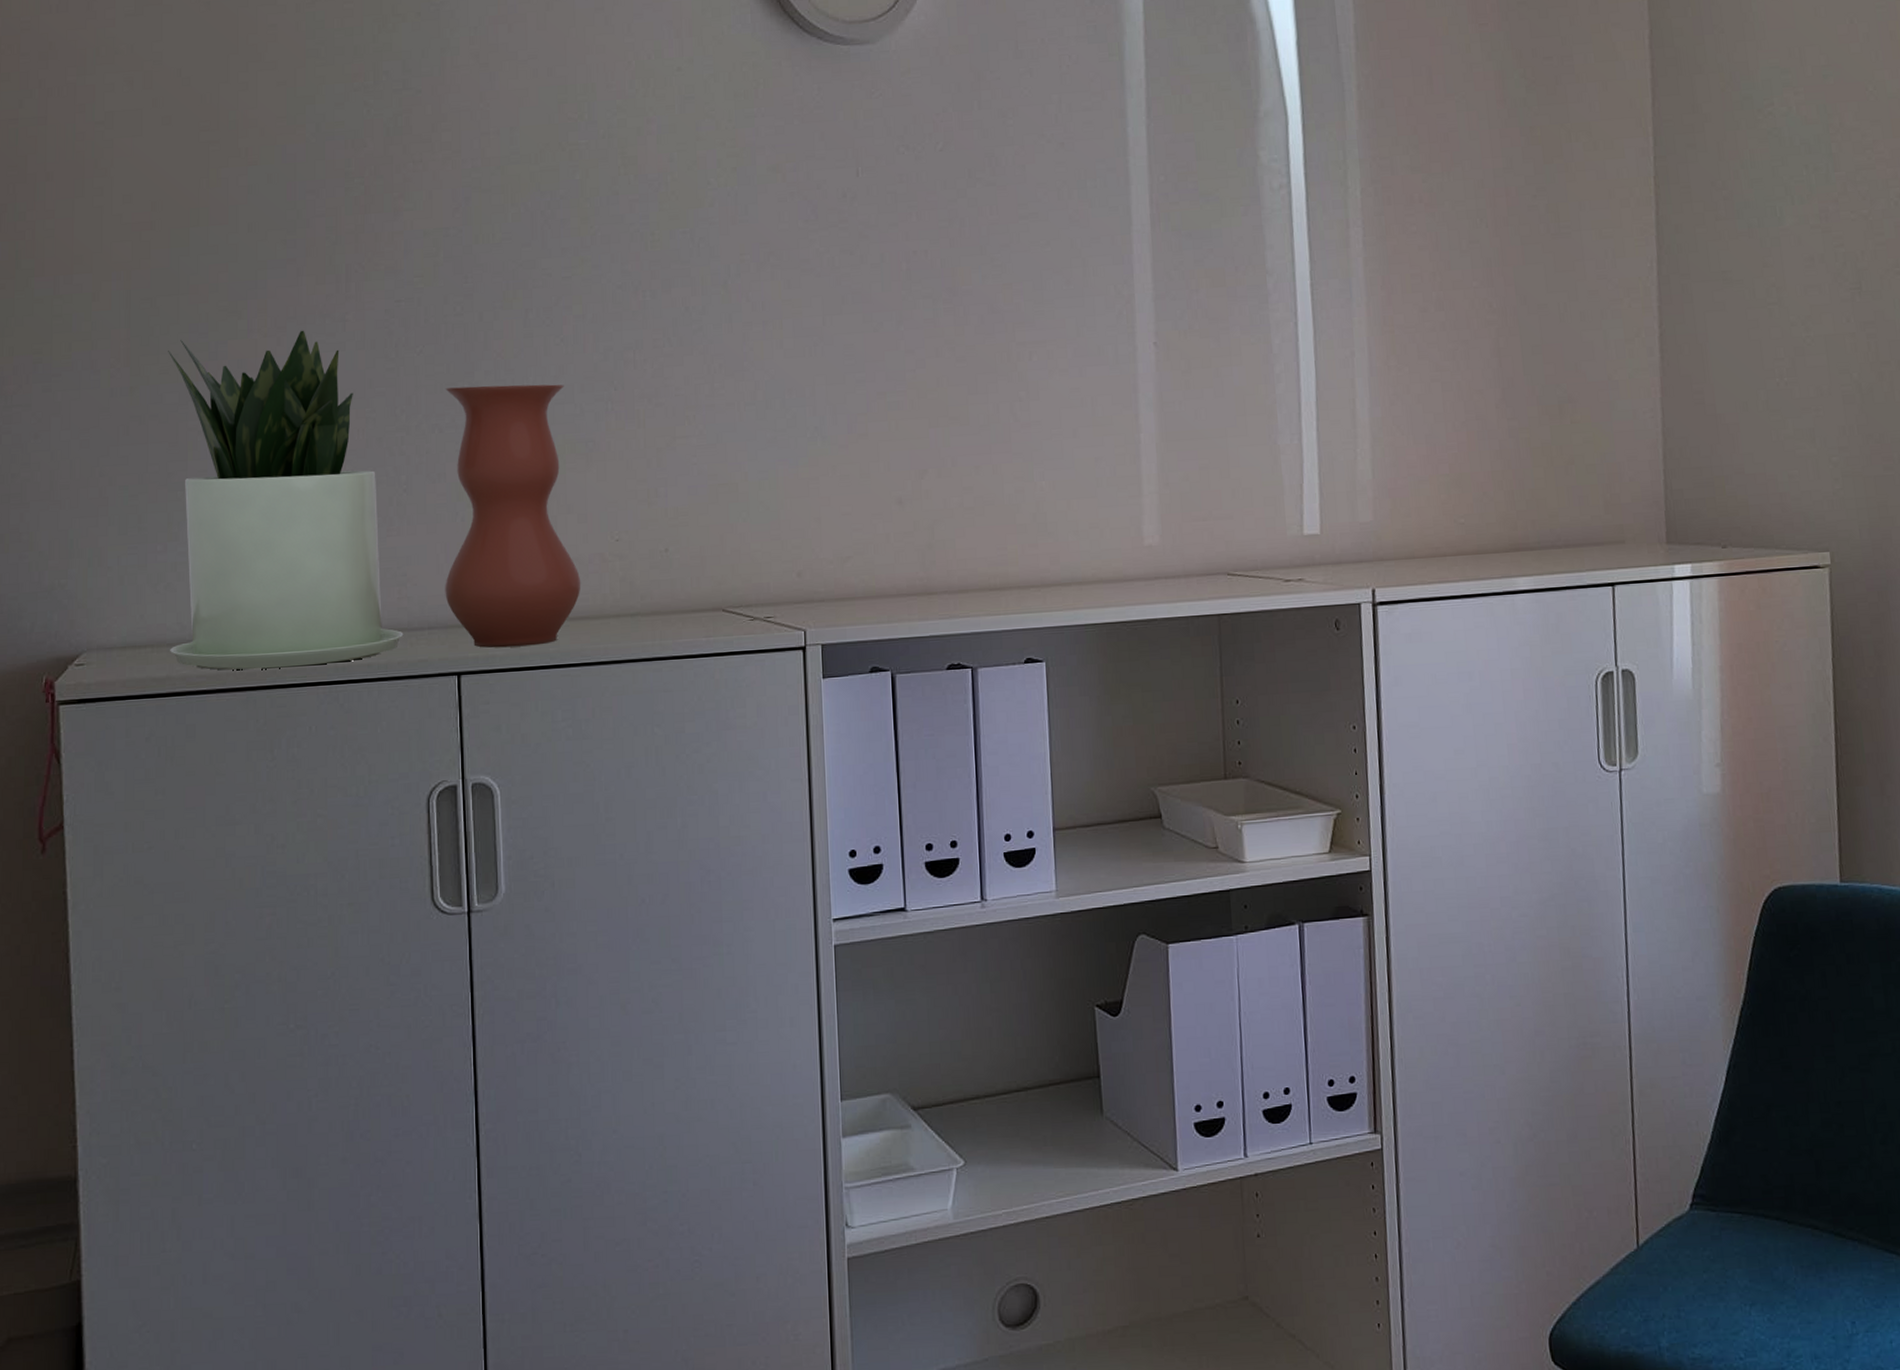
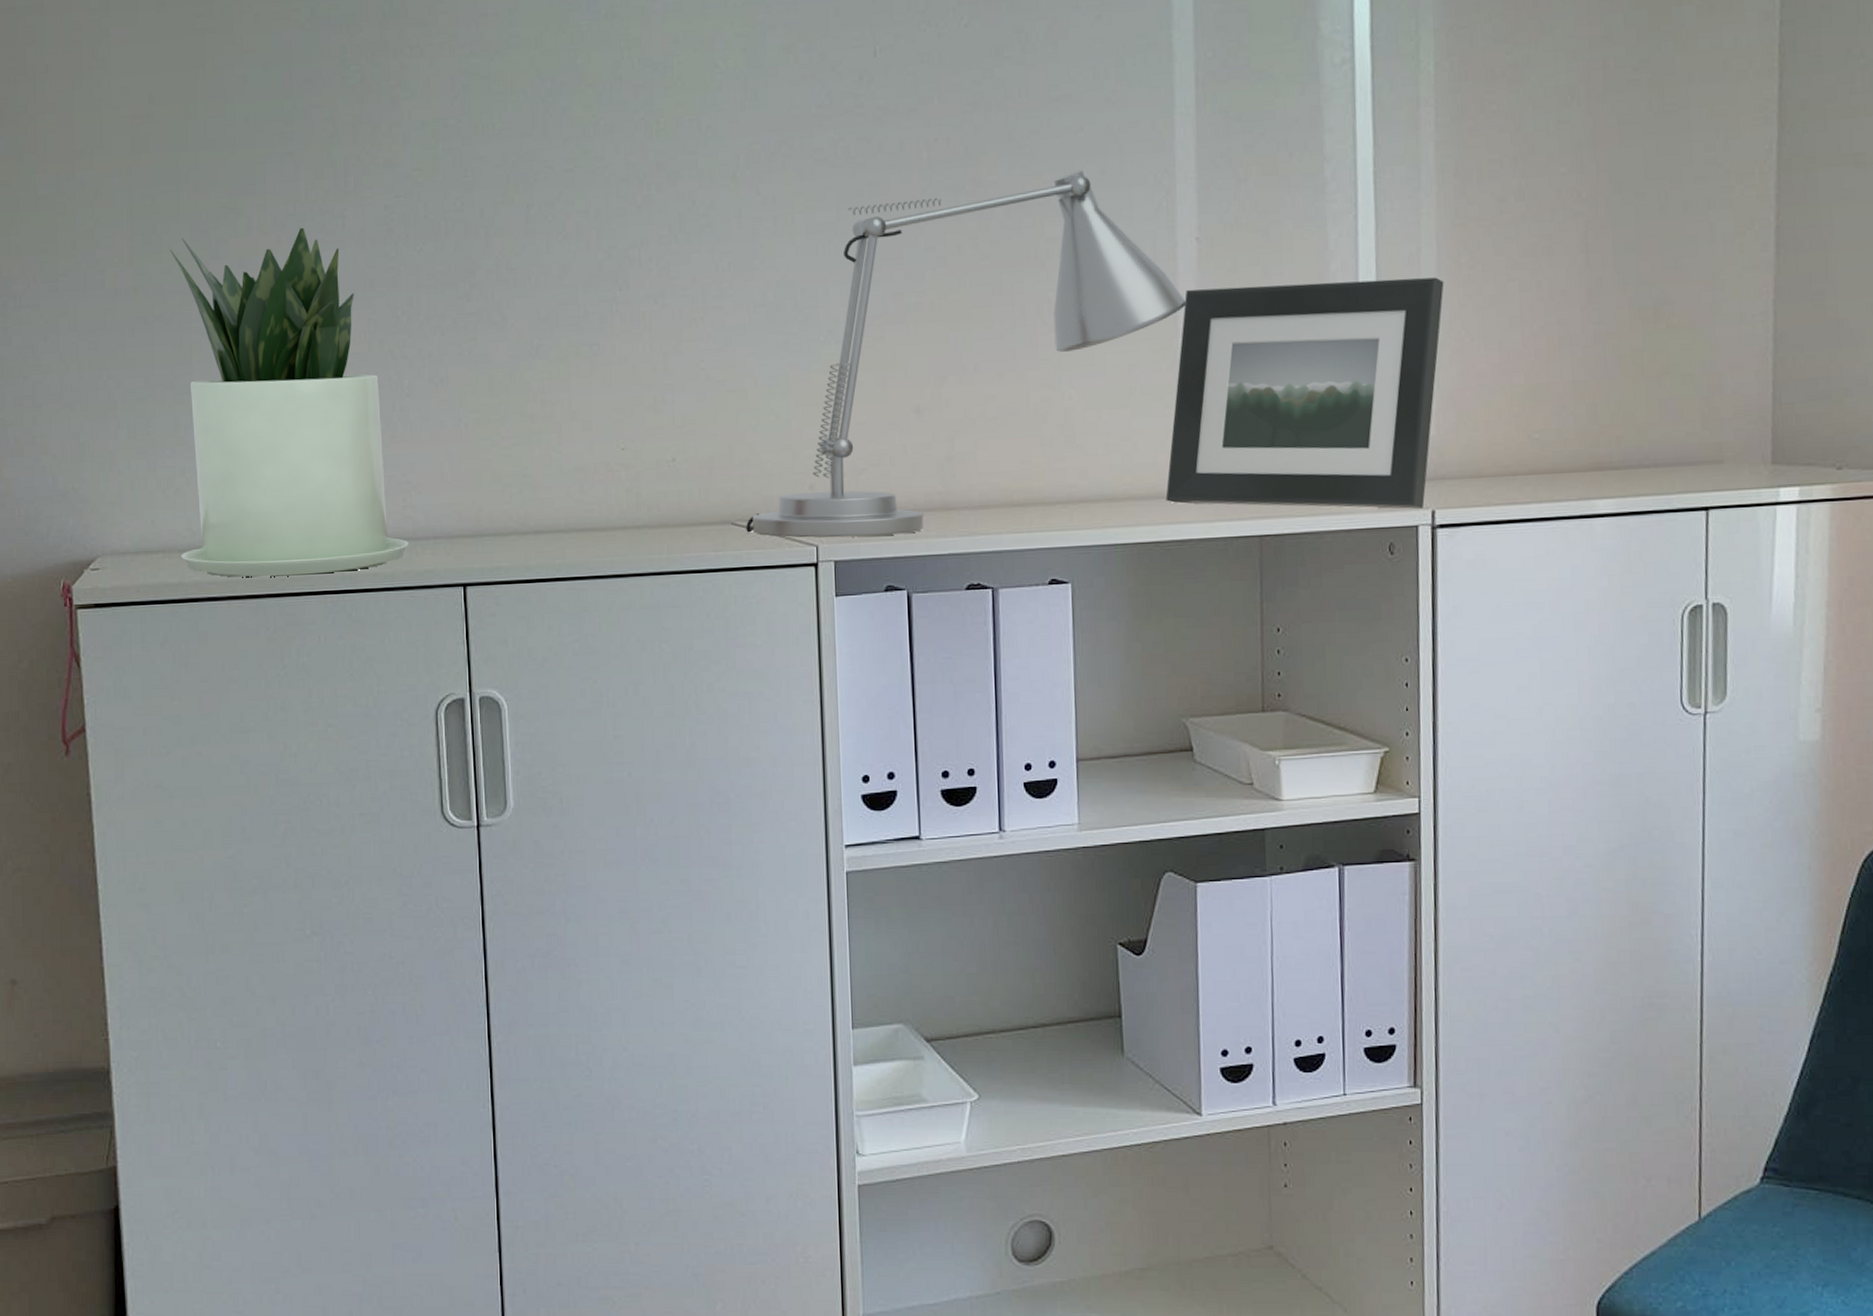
vase: present [445,384,581,648] -> none [446,284,587,560]
desk lamp: none [736,280,1146,623] -> present [746,169,1186,538]
picture frame: none [1131,378,1376,588] -> present [1165,277,1444,509]

